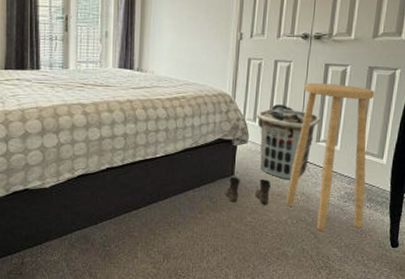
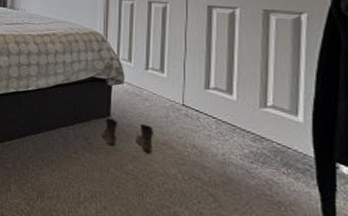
clothes hamper: present [257,104,322,180] -> none [132,46,209,129]
stool: present [286,83,375,232] -> none [174,25,280,200]

